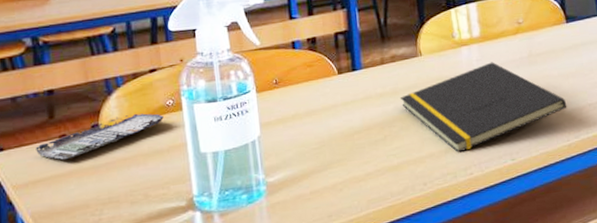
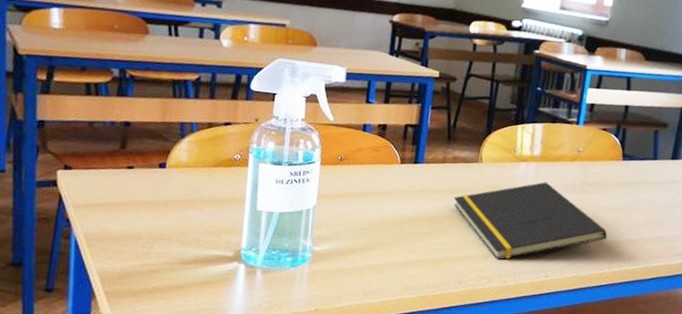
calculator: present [35,113,164,160] -> none [102,160,229,190]

